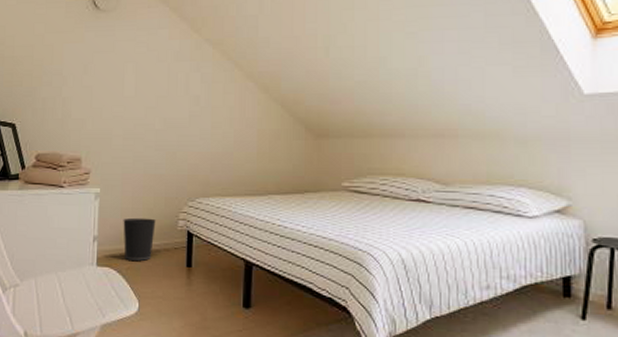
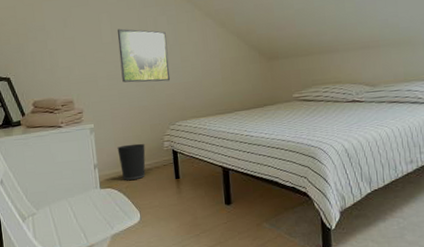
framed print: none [140,82,198,149] -> present [117,28,171,83]

